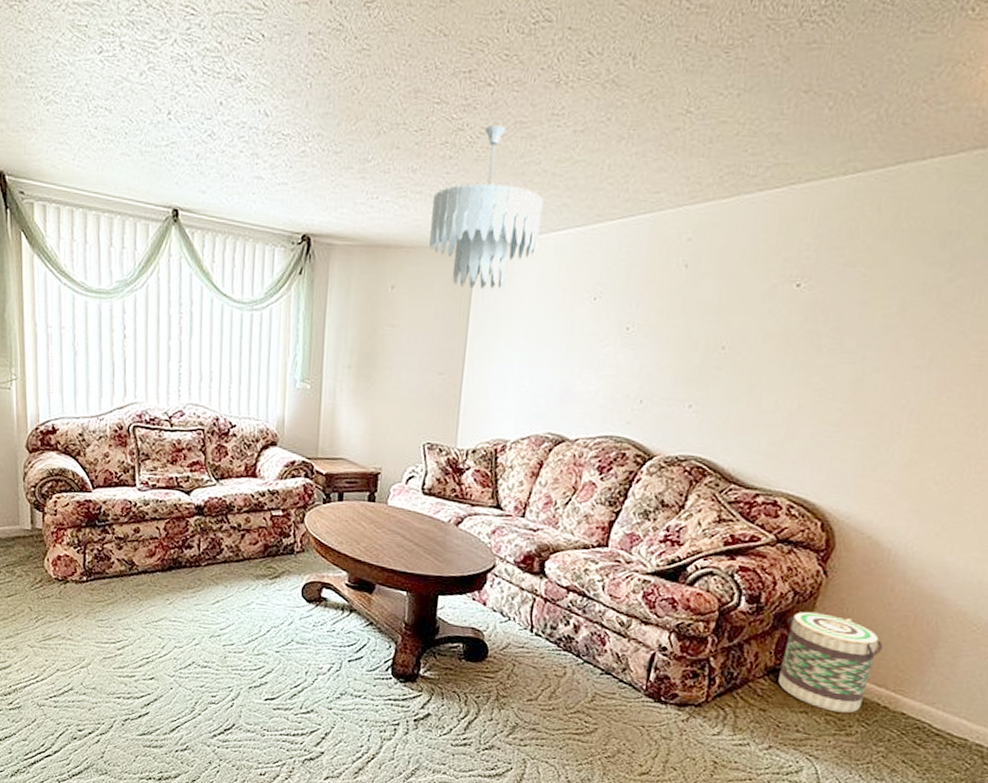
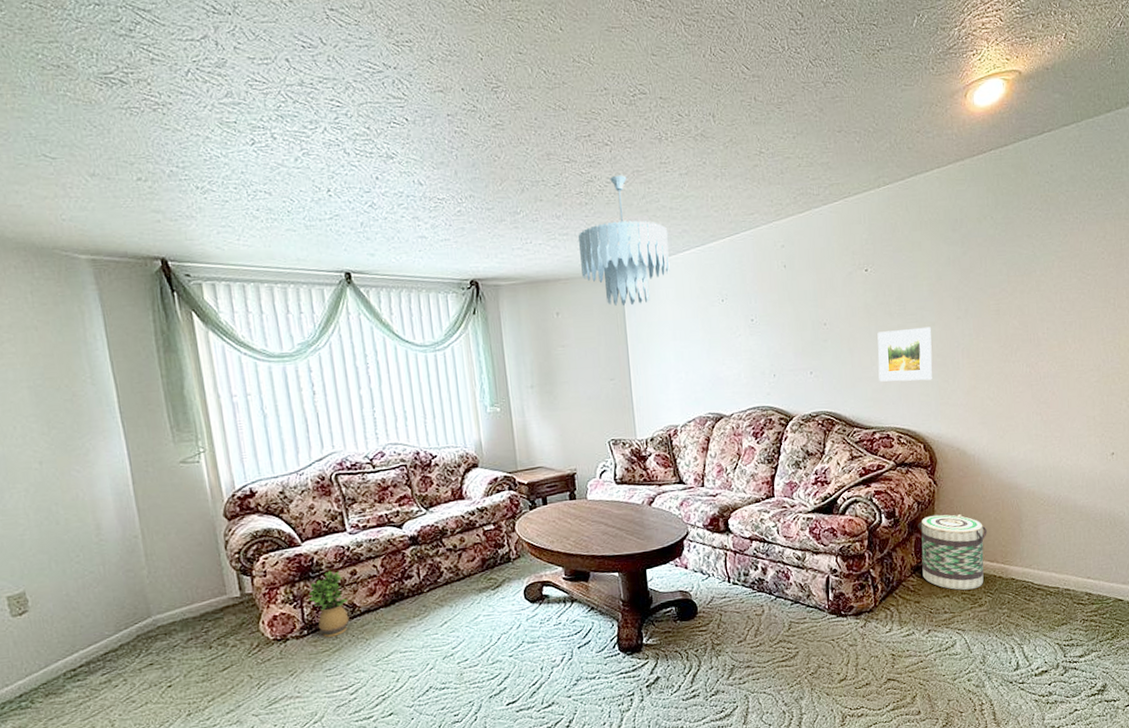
potted plant: none [92,523,127,590] -> present [309,570,350,638]
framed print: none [780,368,872,443] -> present [877,326,933,382]

